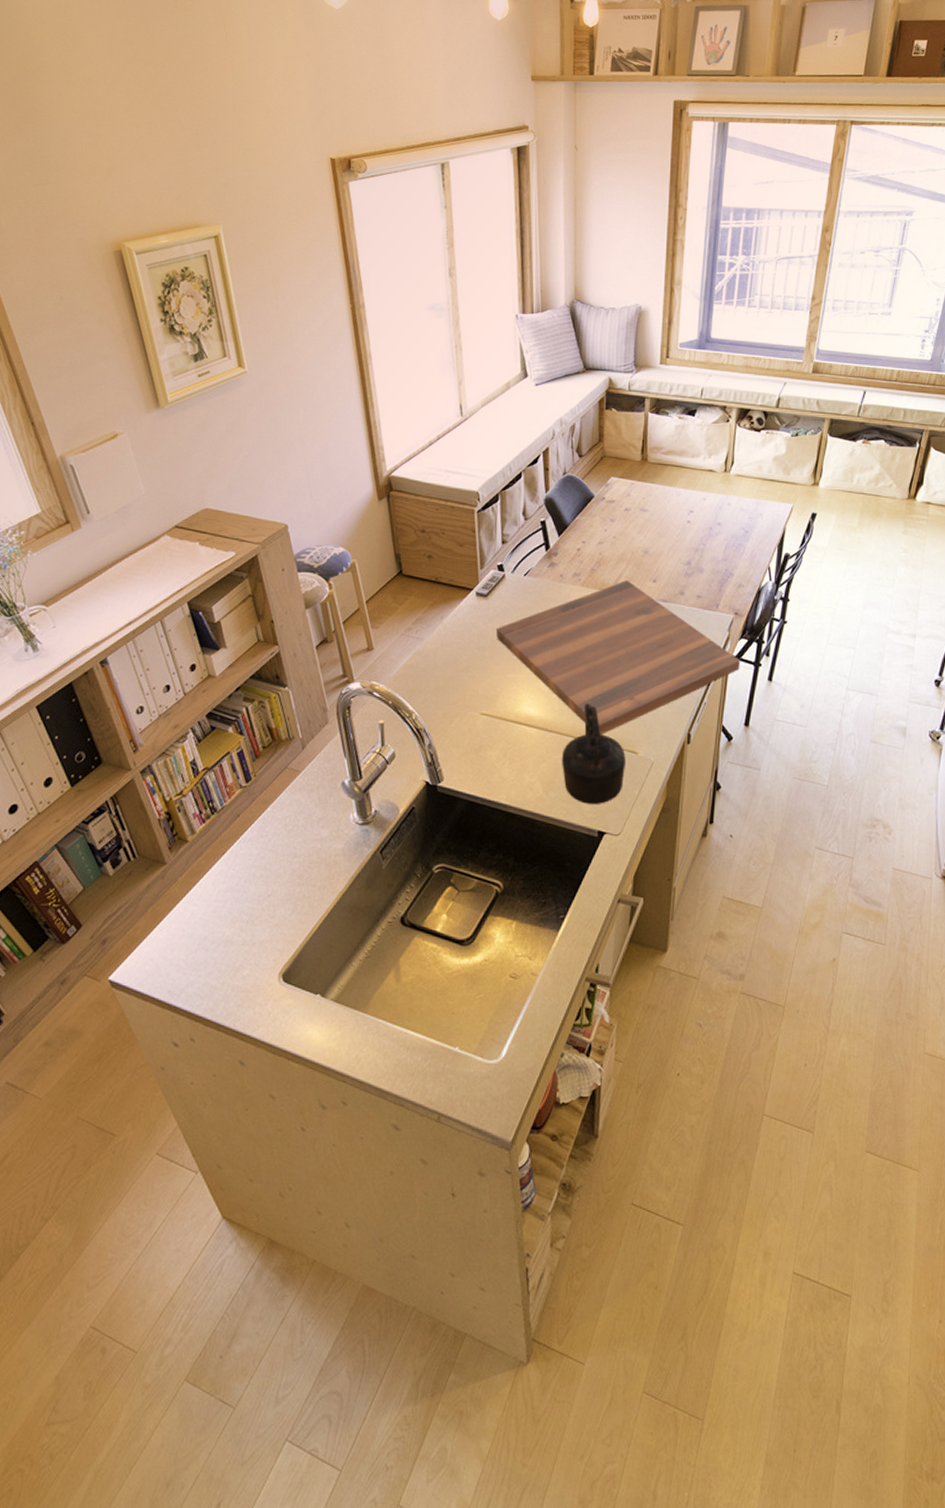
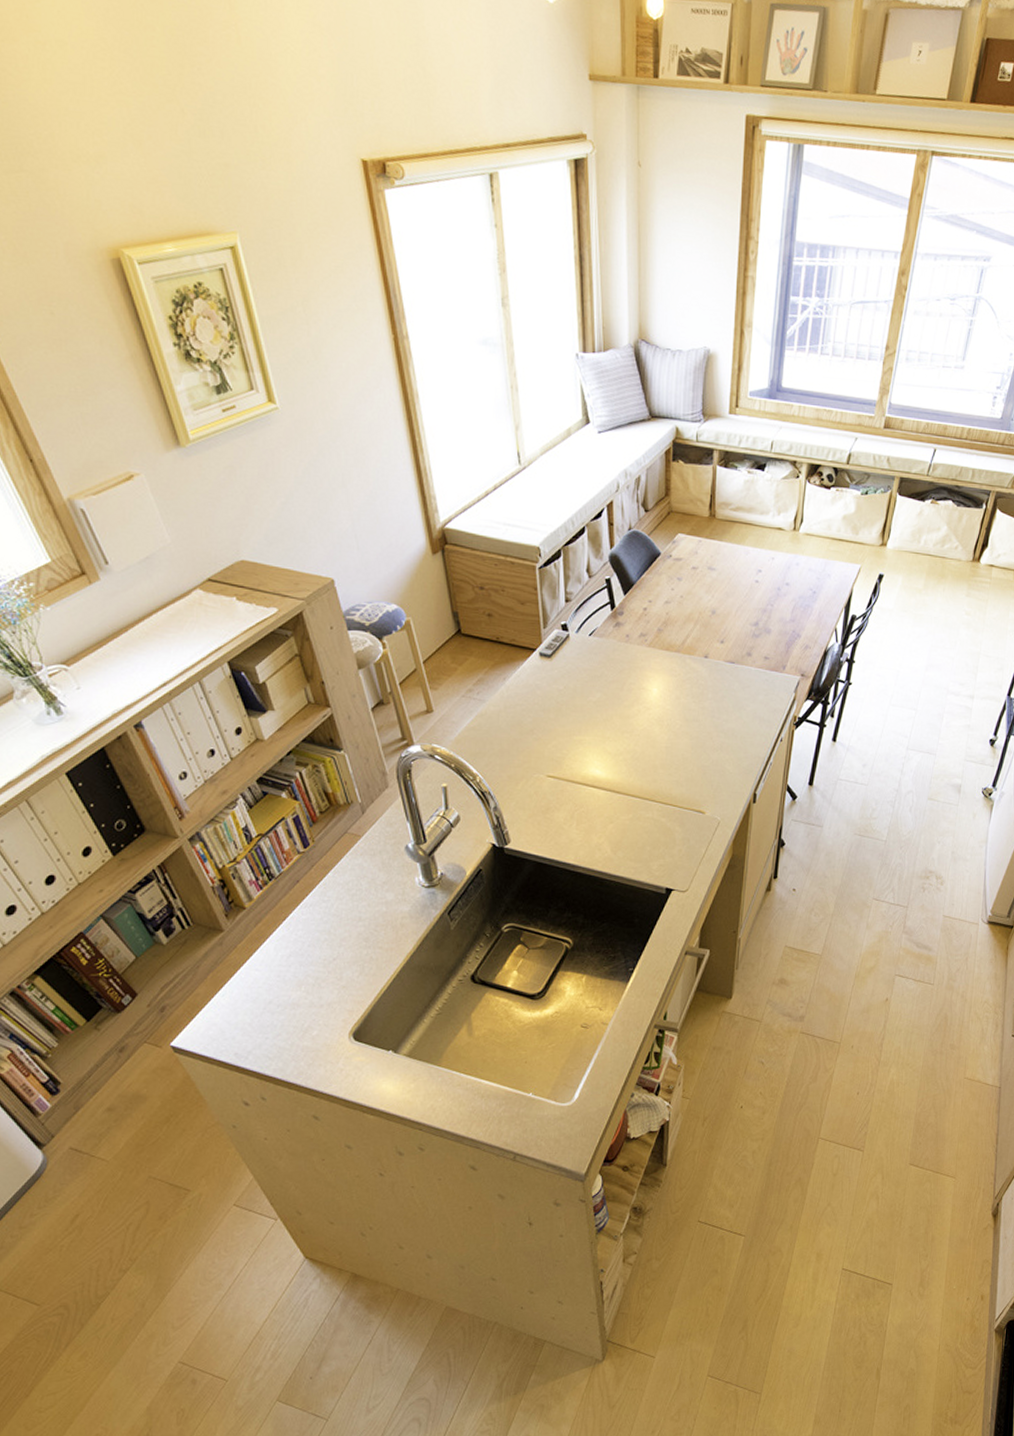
cutting board: present [496,580,741,734] -> none [561,641,806,795]
kettle: present [561,703,626,804] -> none [629,765,693,862]

